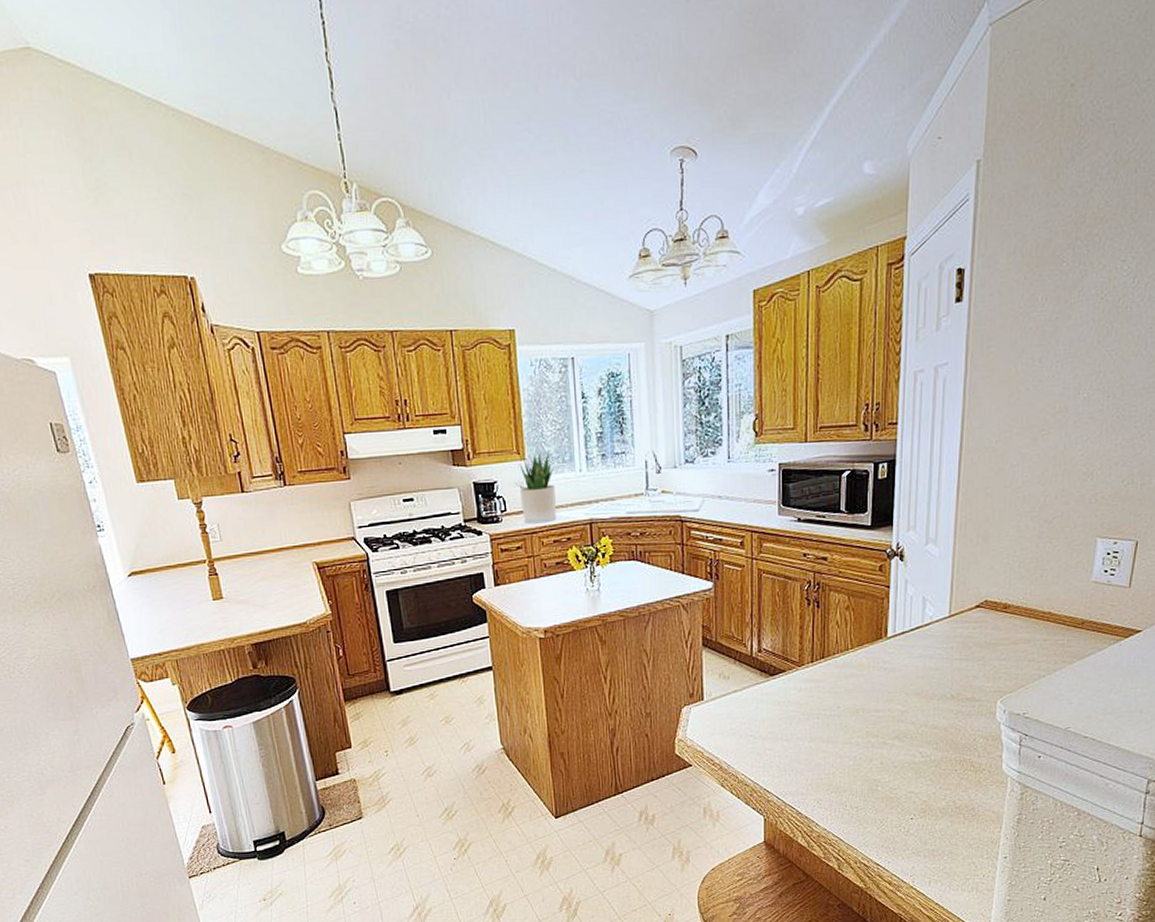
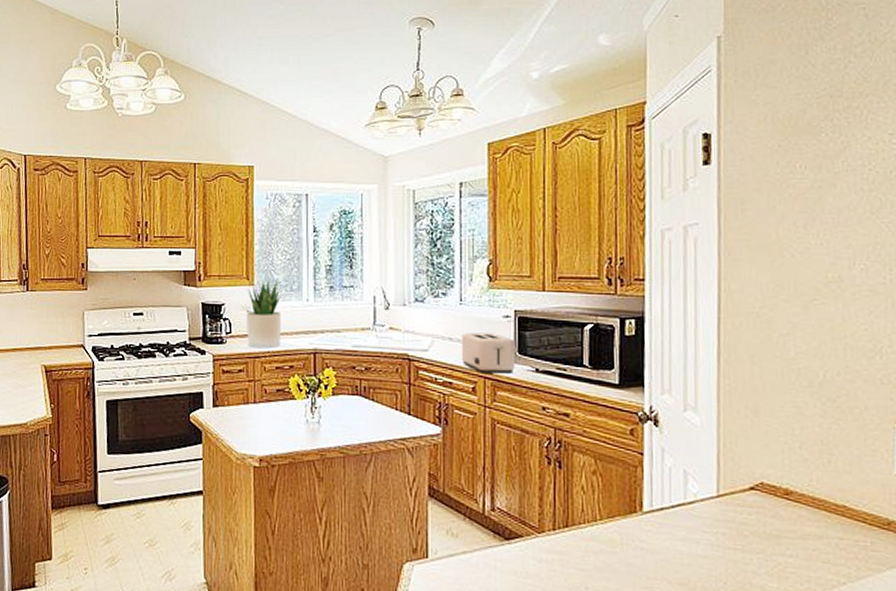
toaster: none [730,488,779,527] -> present [461,332,515,374]

